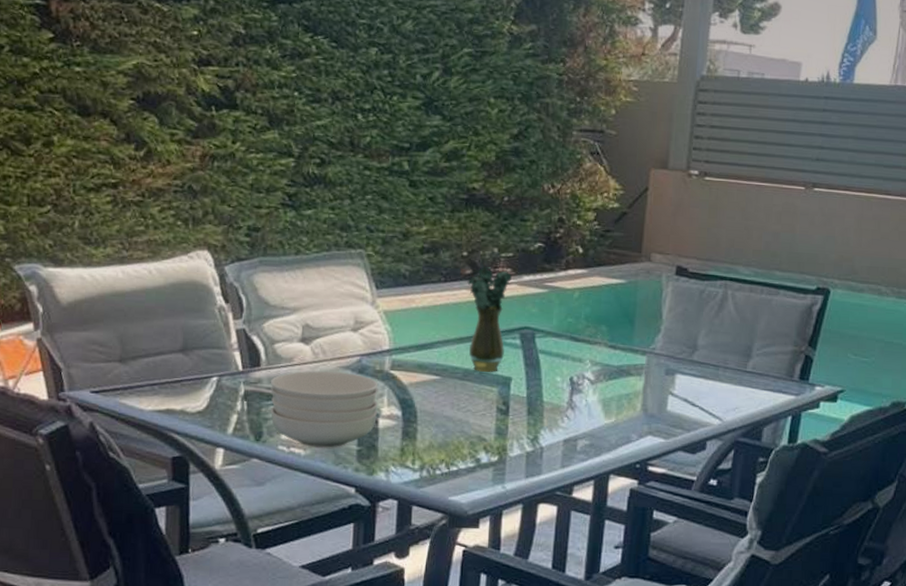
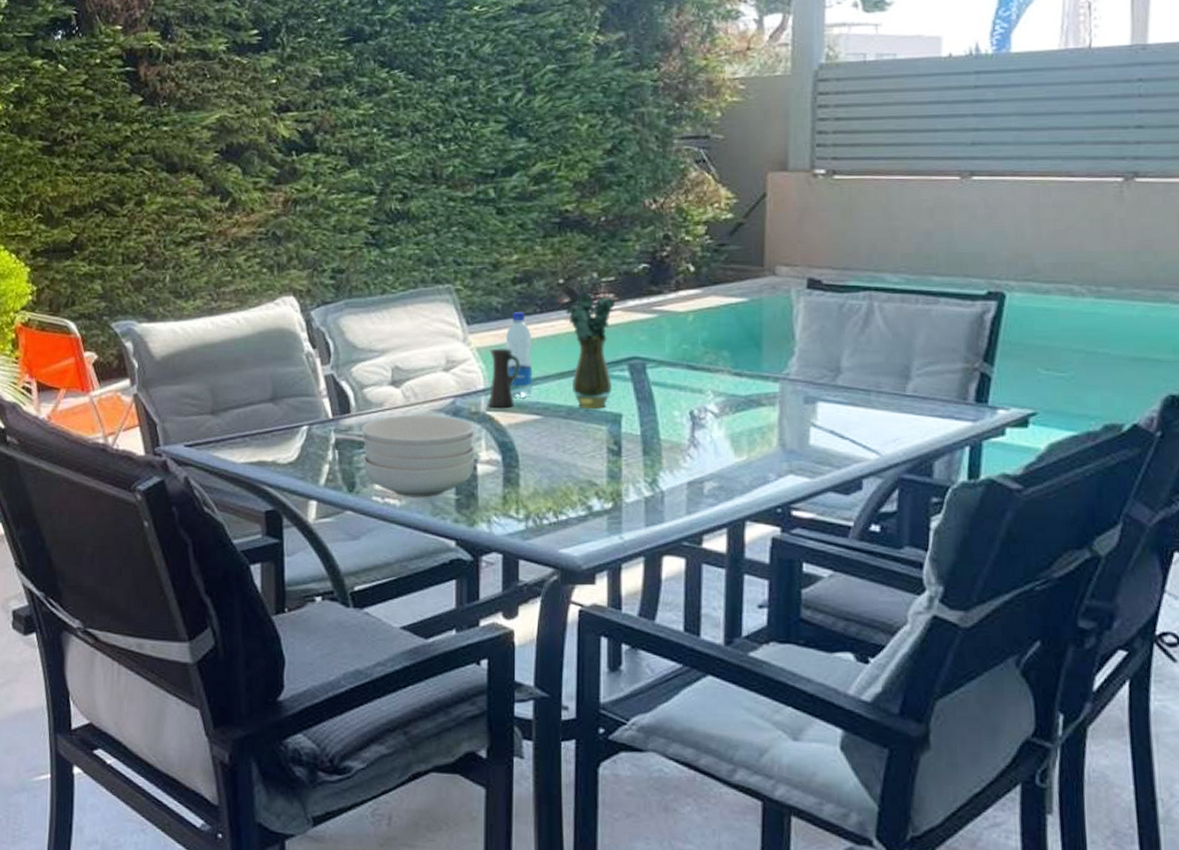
pitcher: none [392,312,424,369] -> present [488,348,521,409]
bottle: none [411,279,436,360] -> present [505,312,533,399]

